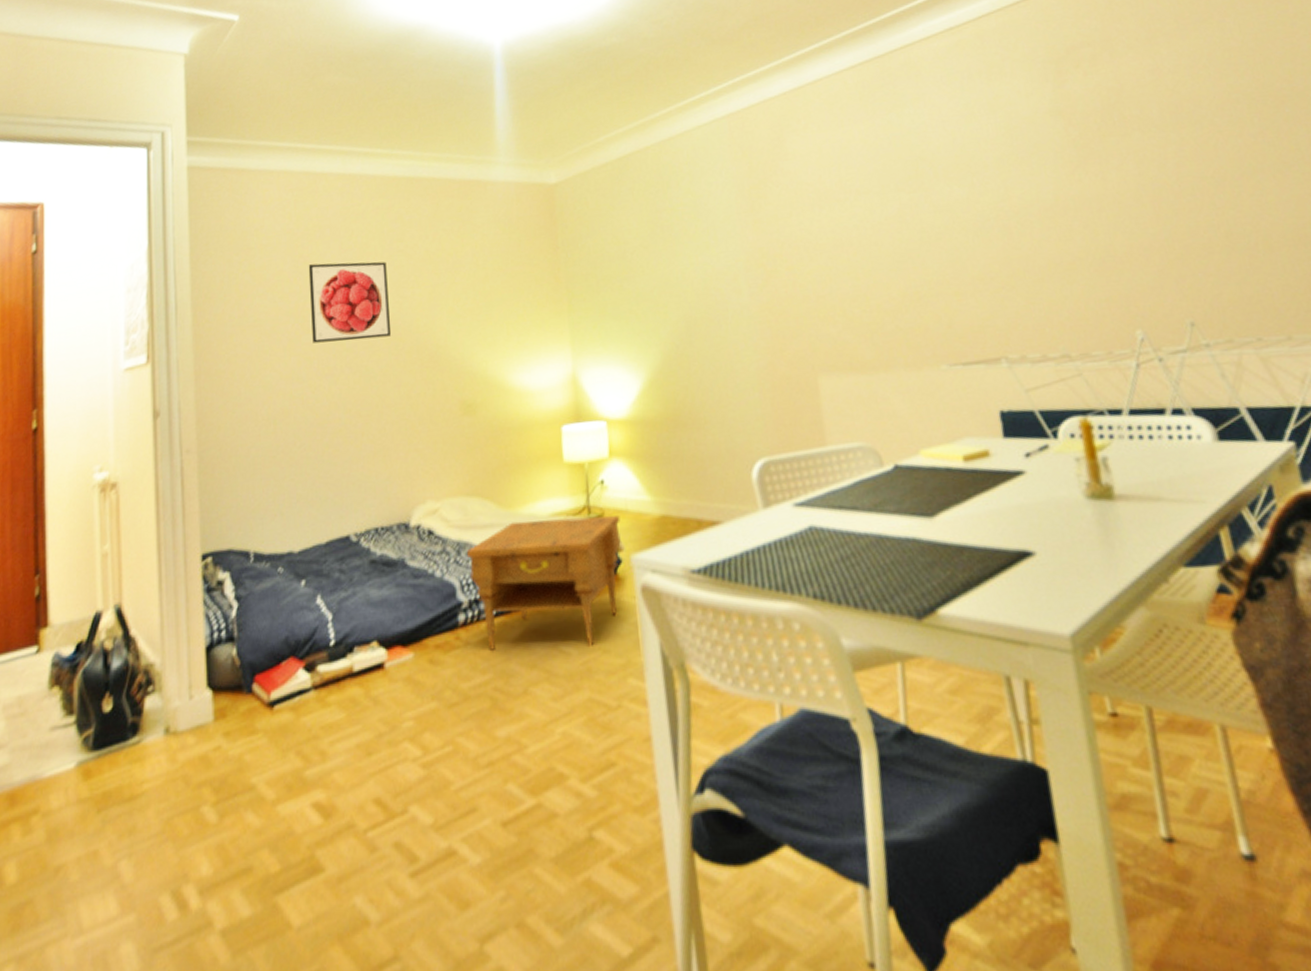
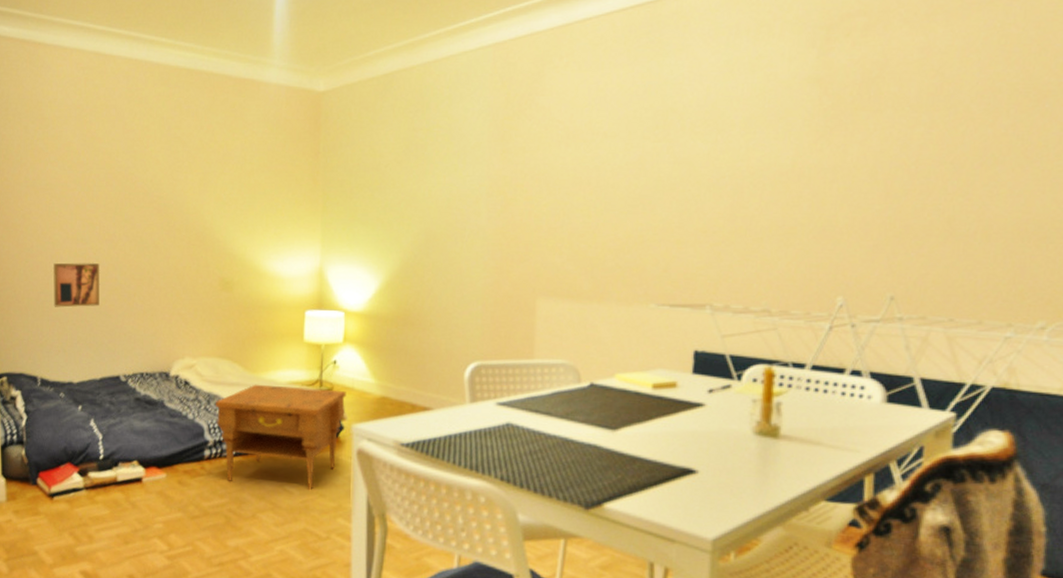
wall art: none [265,402,322,462] -> present [53,262,101,308]
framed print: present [308,261,392,343] -> none [95,140,165,214]

